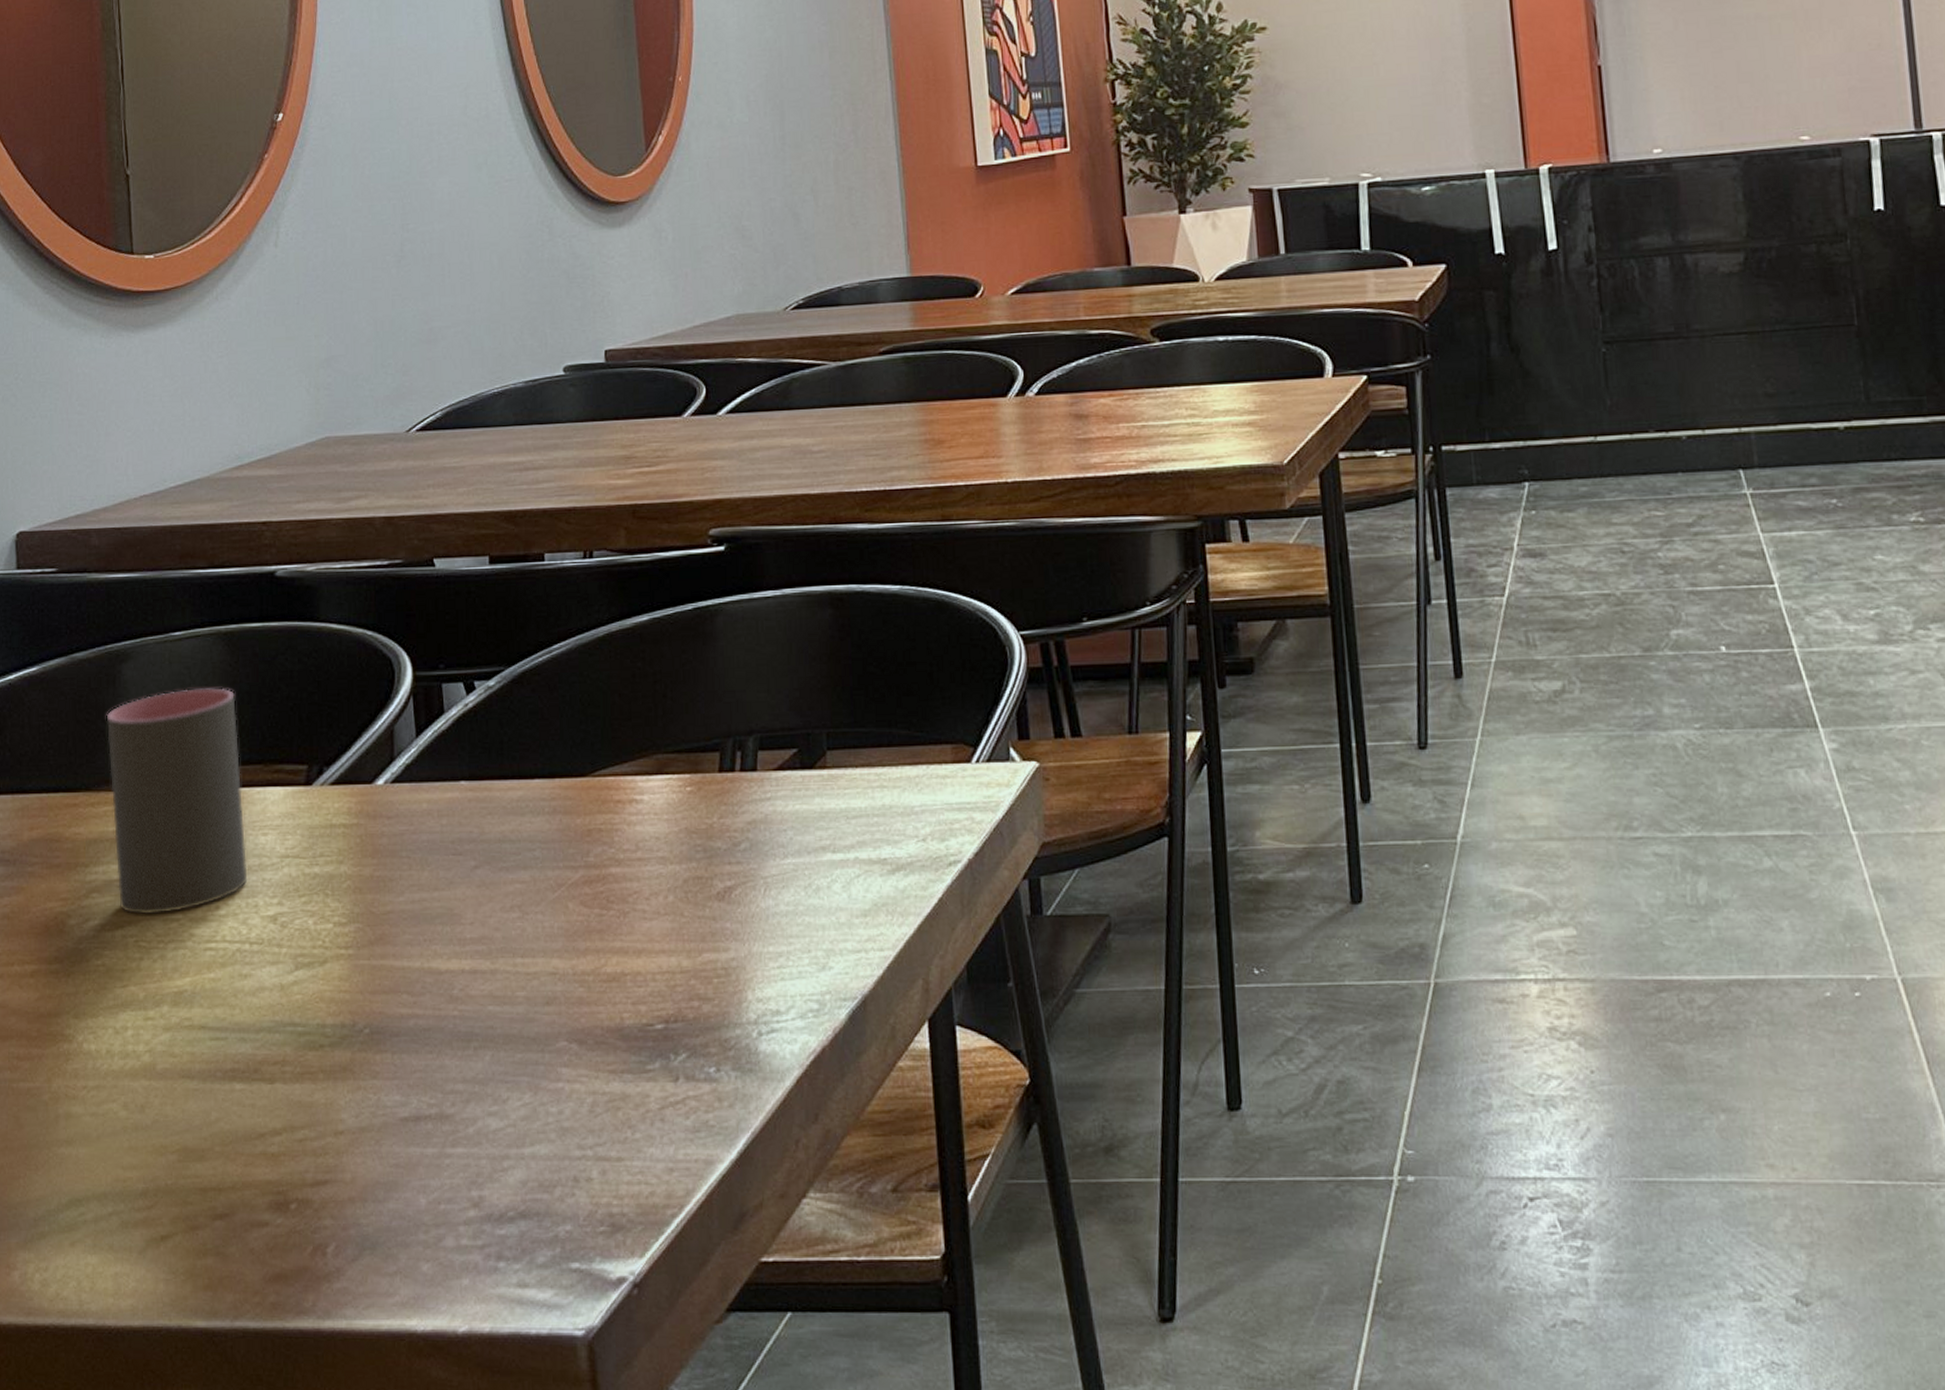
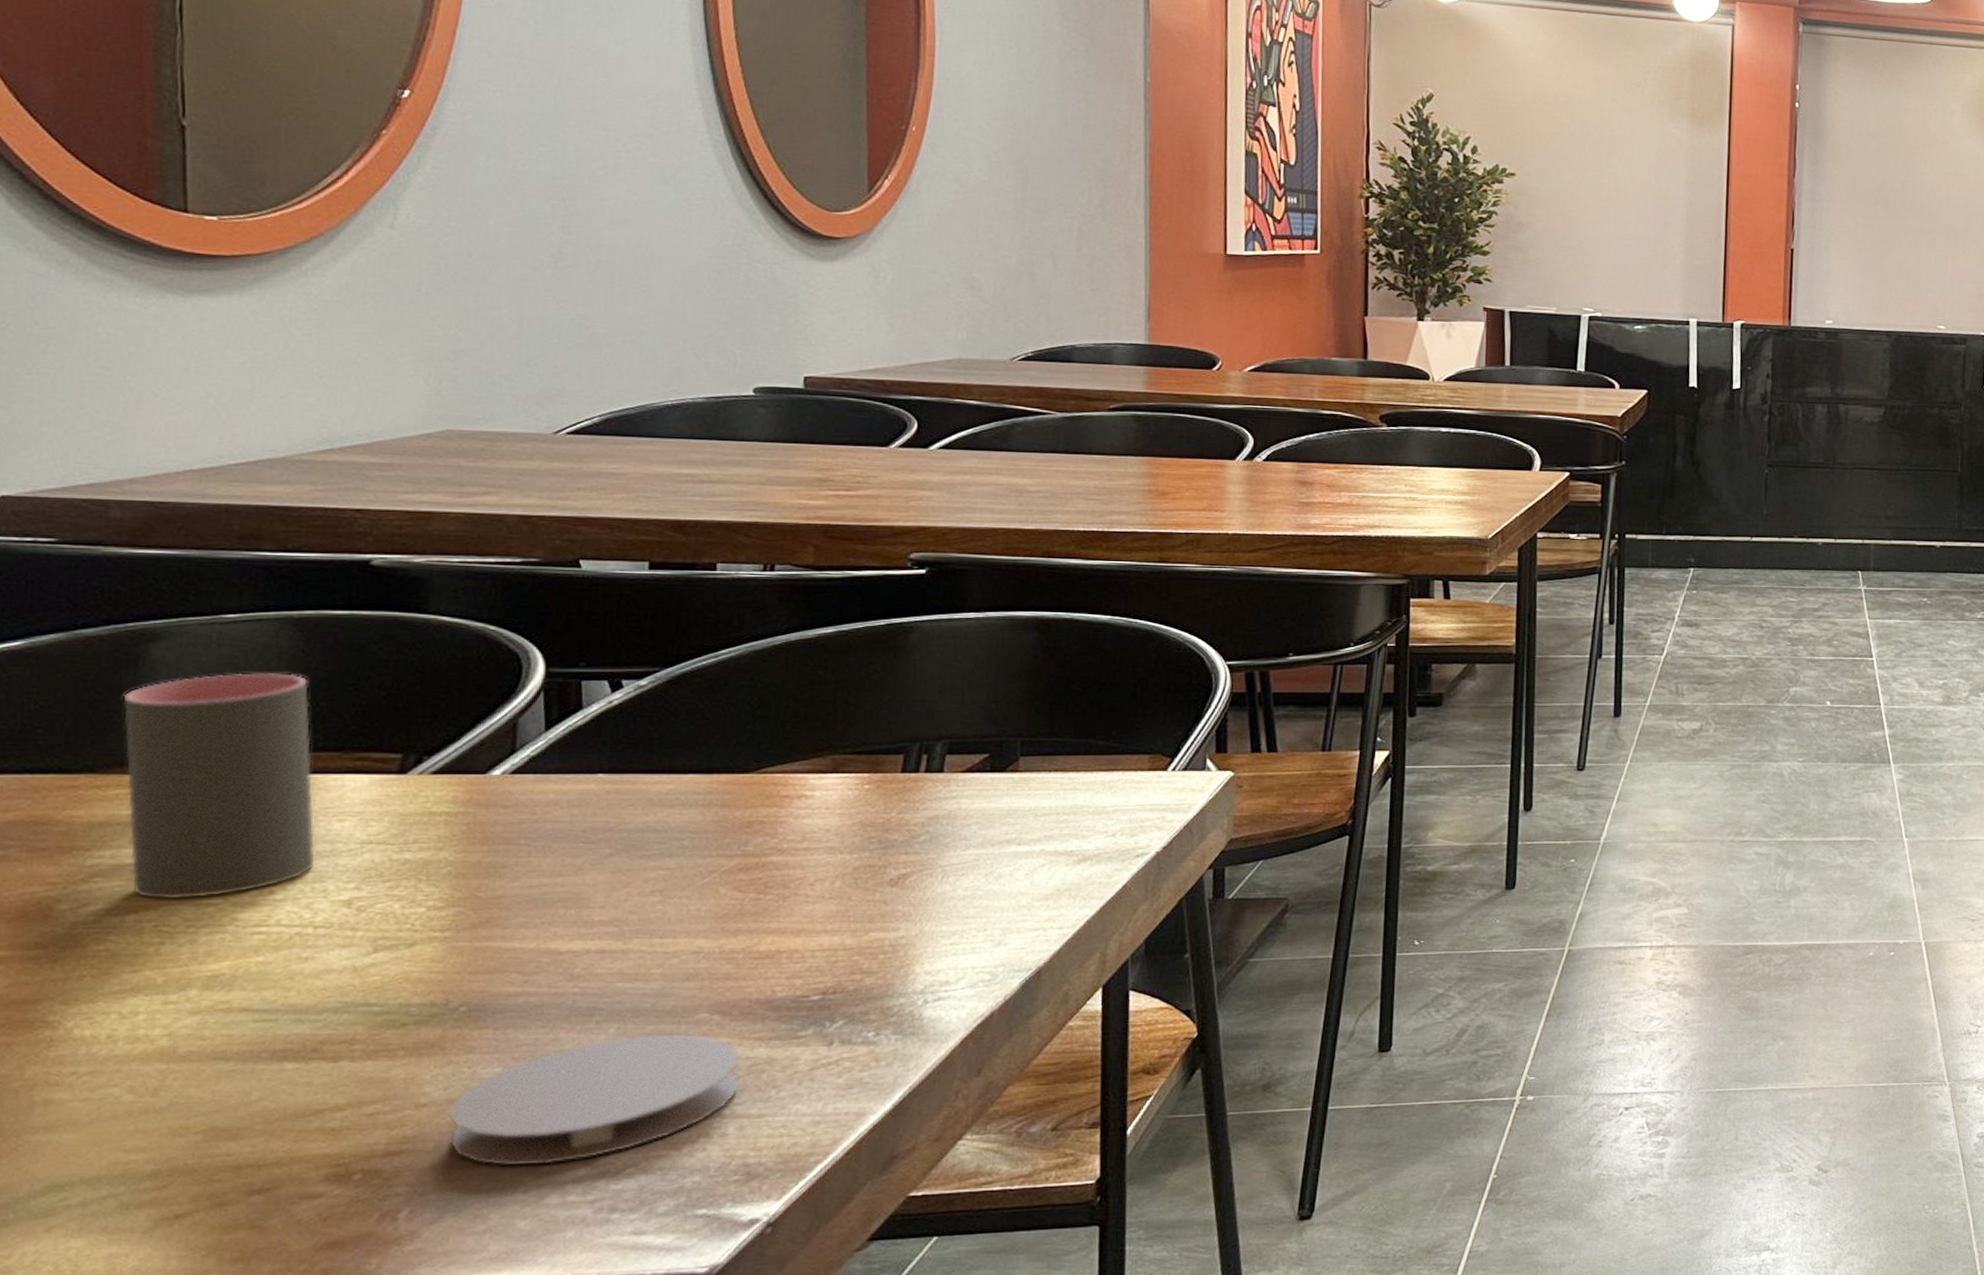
coaster: none [361,1063,598,1203] -> present [449,1033,739,1165]

